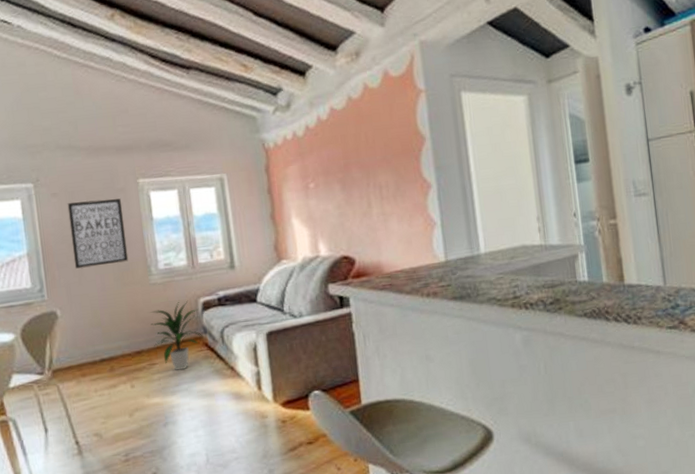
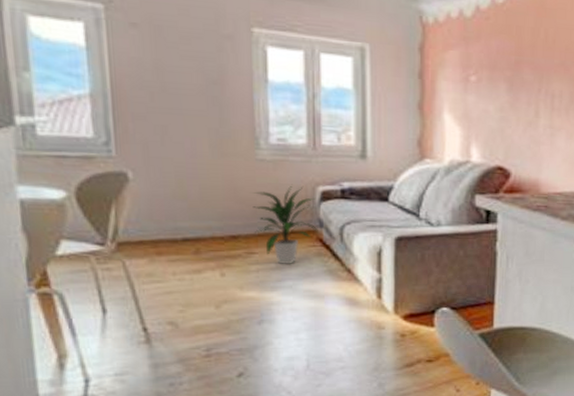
wall art: present [67,198,129,269] -> none [151,38,231,128]

